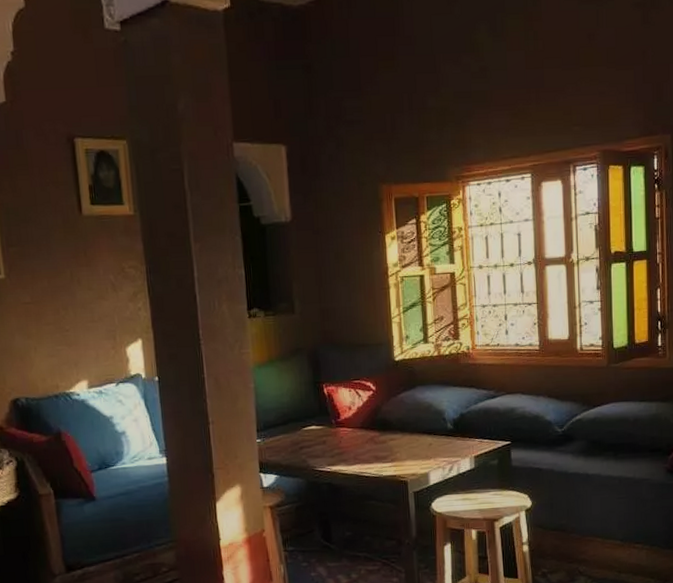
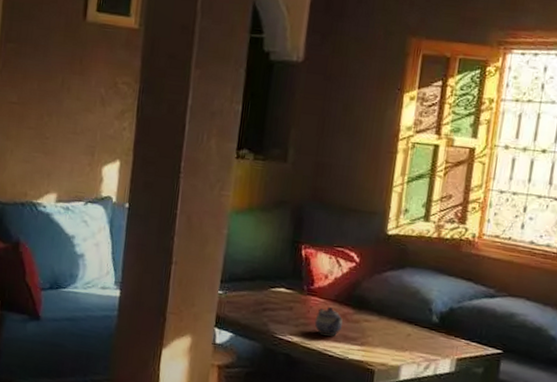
teapot: none [347,434,372,460] -> present [314,307,343,336]

